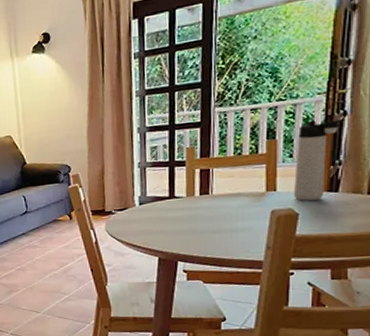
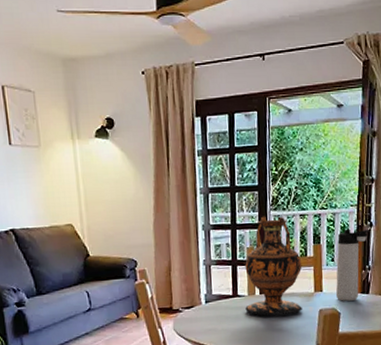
vase: none [183,113,252,218] -> present [245,216,302,317]

